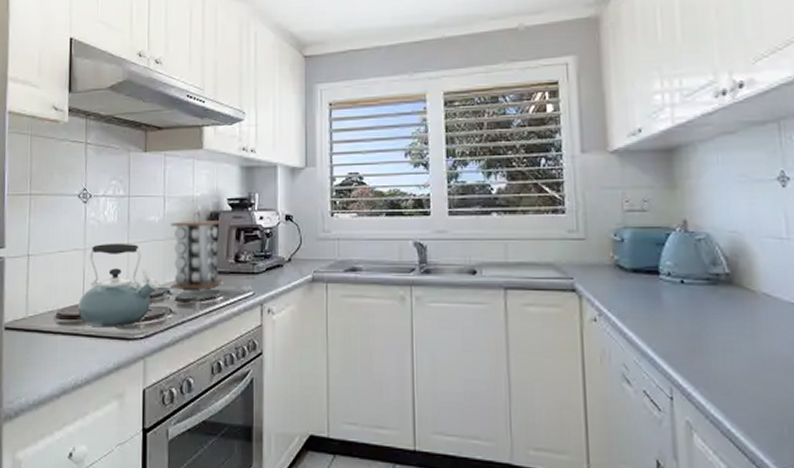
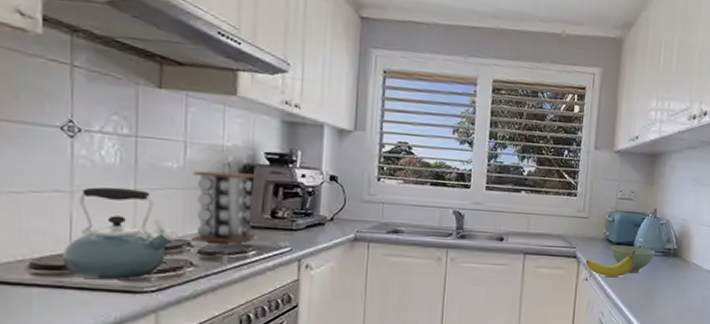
fruit: none [590,277,665,317] -> present [585,249,637,278]
bowl: none [624,272,696,309] -> present [610,245,656,273]

